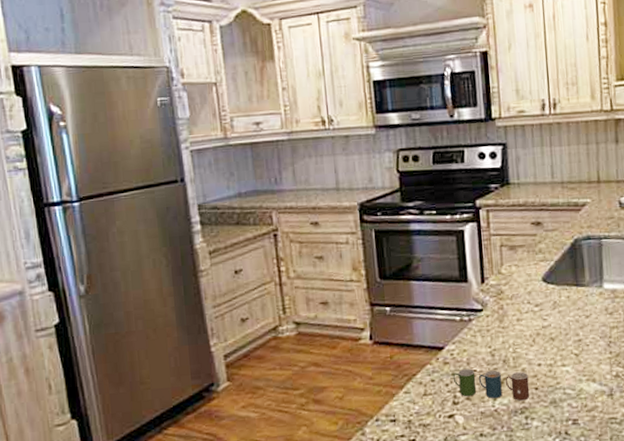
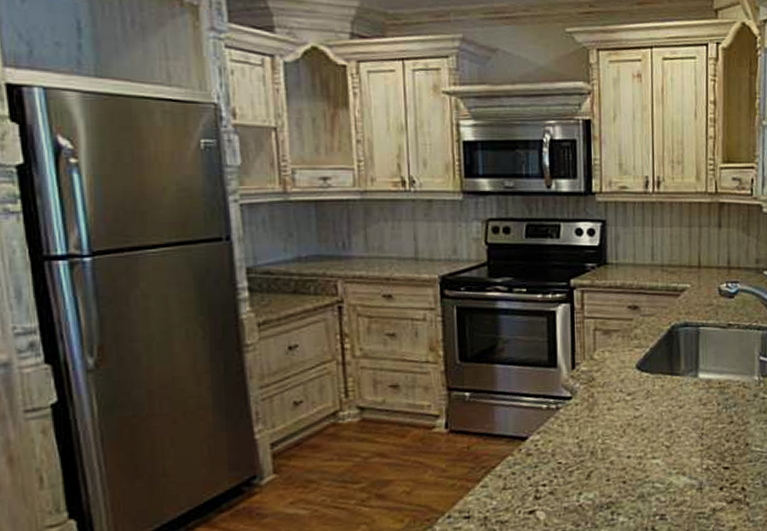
cup: present [452,369,530,401] -> none [535,461,617,496]

